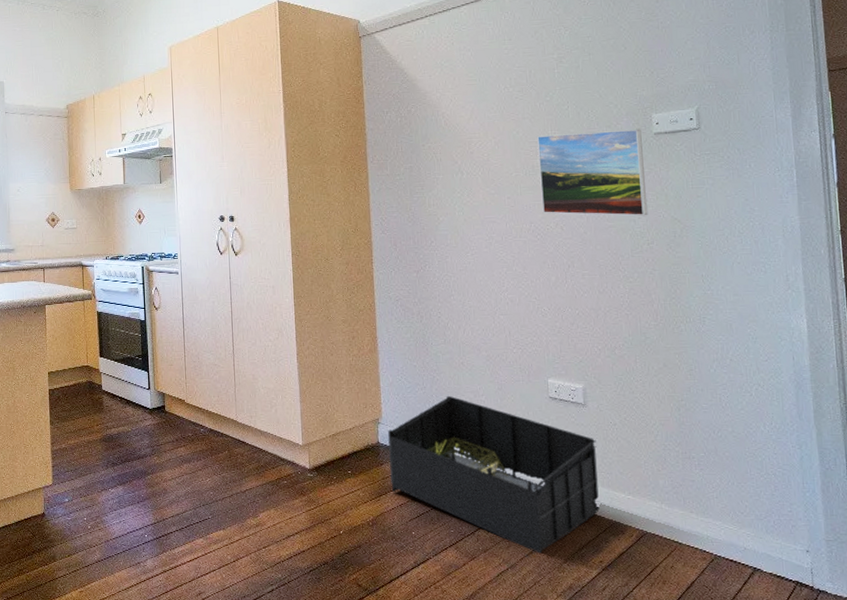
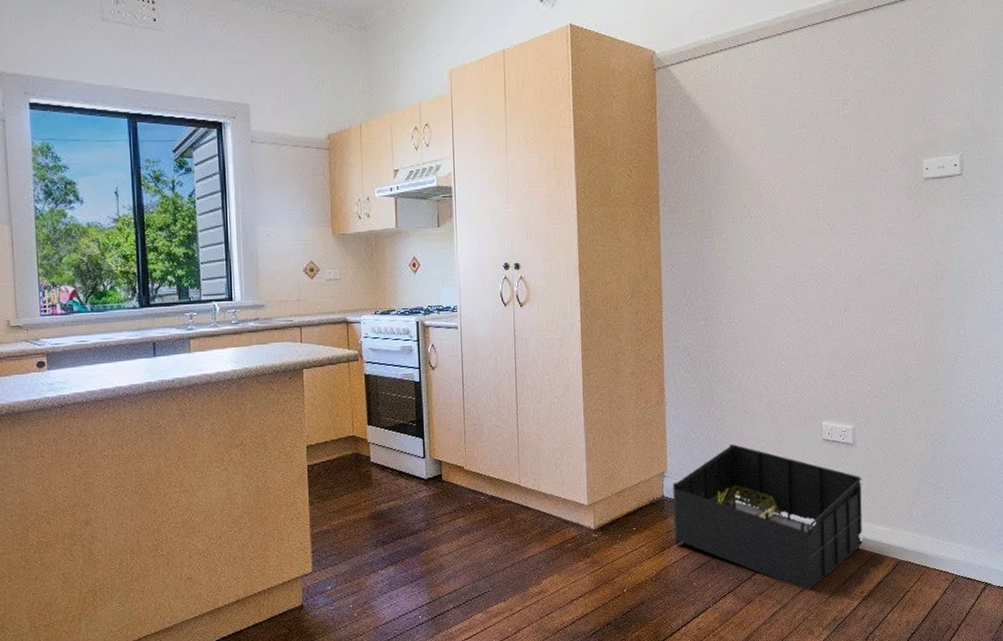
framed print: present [536,129,648,216] -> none [821,173,916,260]

